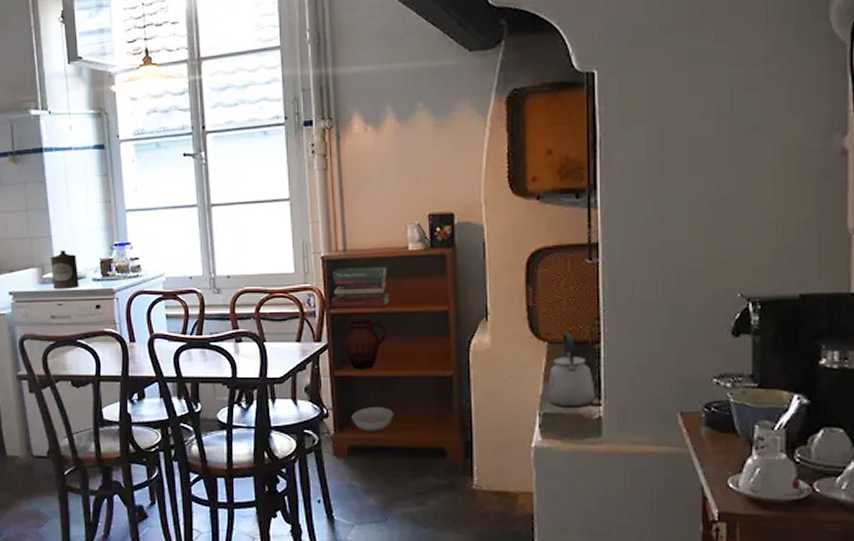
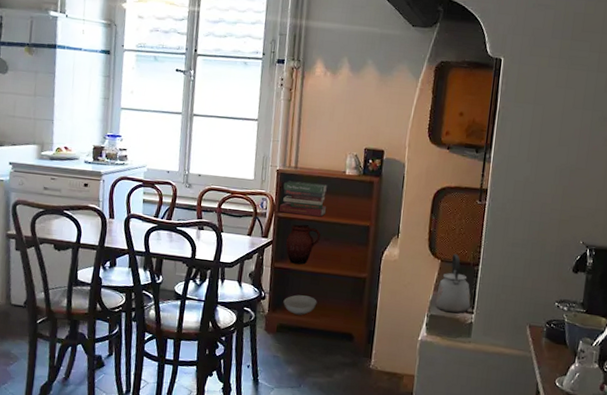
canister: present [51,250,79,290] -> none [49,133,73,167]

